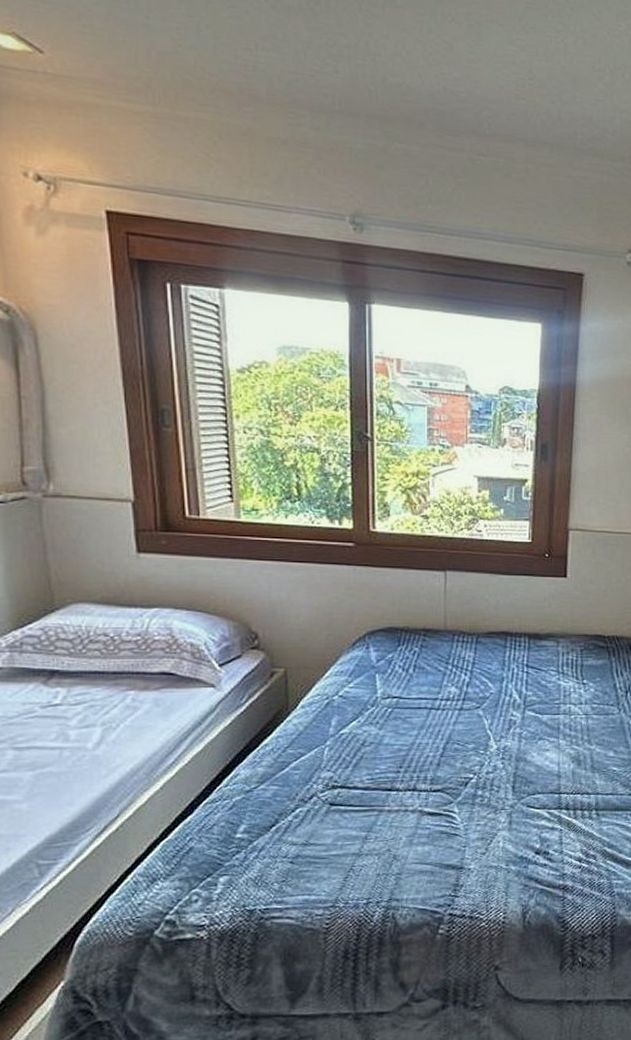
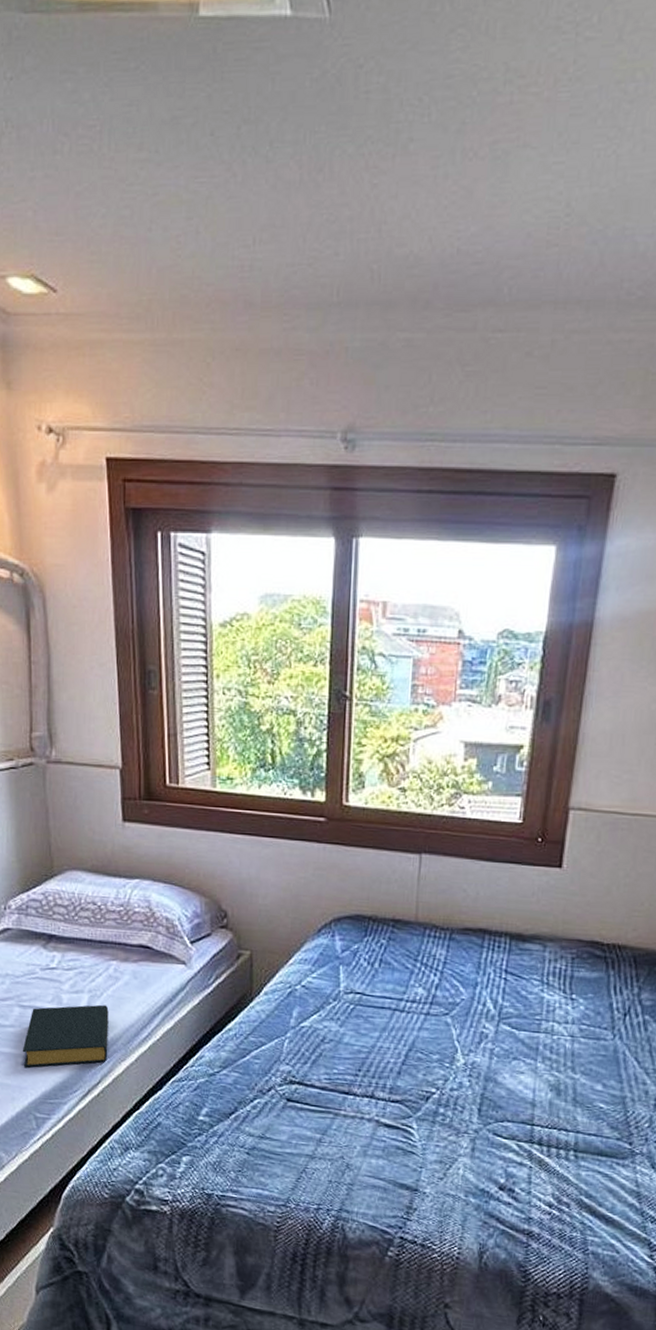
hardback book: none [18,736,128,813] -> present [22,1004,109,1068]

